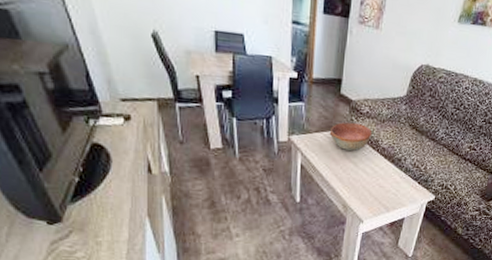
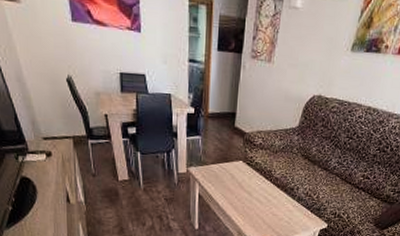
bowl: present [329,122,373,151] -> none [224,154,266,181]

